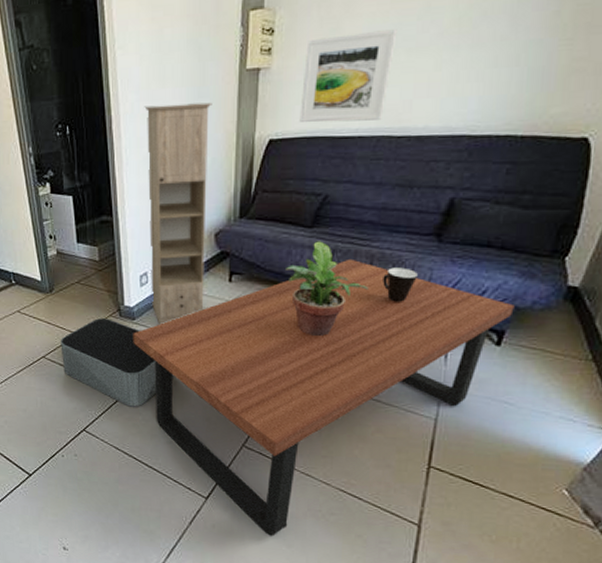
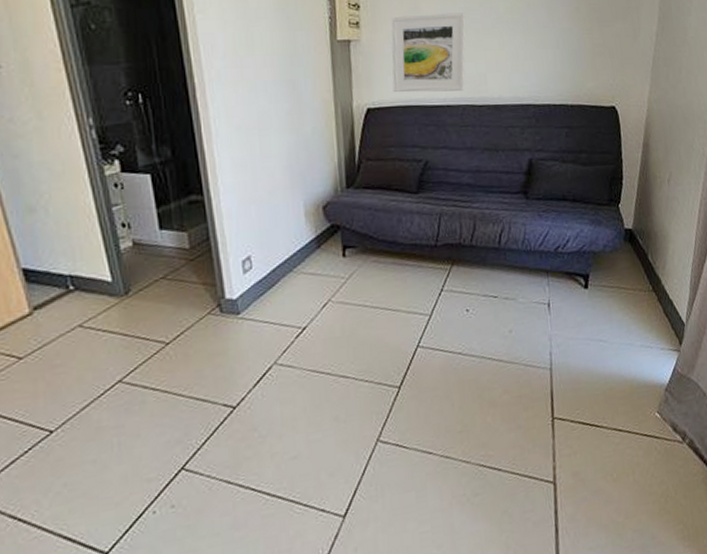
storage bin: present [60,318,174,407] -> none [143,317,292,424]
coffee table: present [133,258,515,536] -> none [238,221,592,542]
storage cabinet: present [144,102,212,325] -> none [232,71,319,316]
potted plant: present [286,241,368,336] -> none [398,206,475,304]
mug: present [383,267,418,302] -> none [486,225,515,259]

